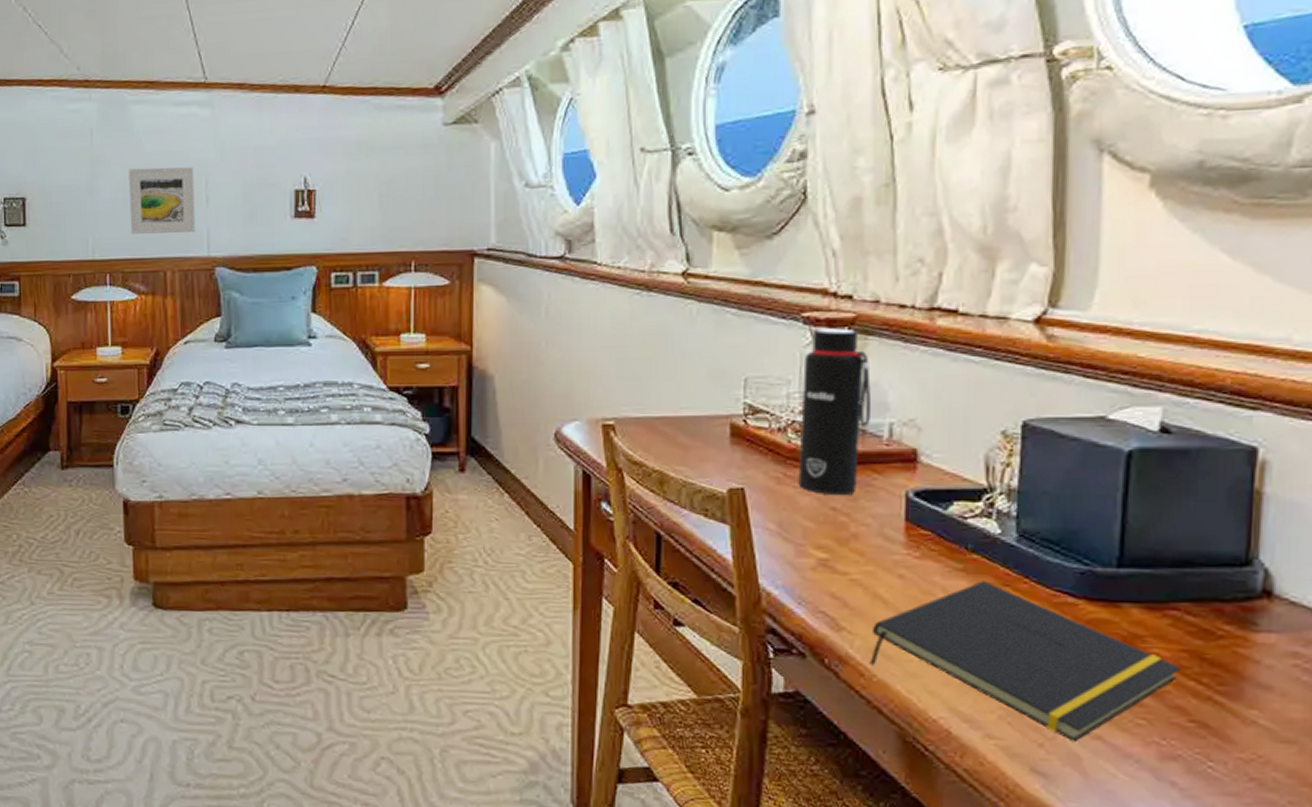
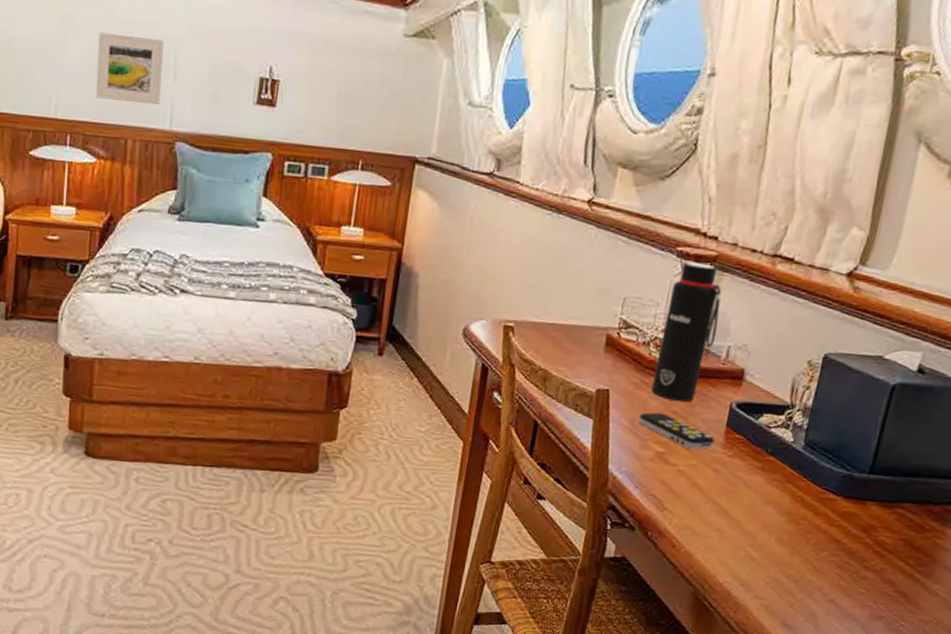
remote control: none [787,511,892,553] -> present [638,412,715,450]
notepad: present [869,581,1181,742] -> none [681,478,897,604]

